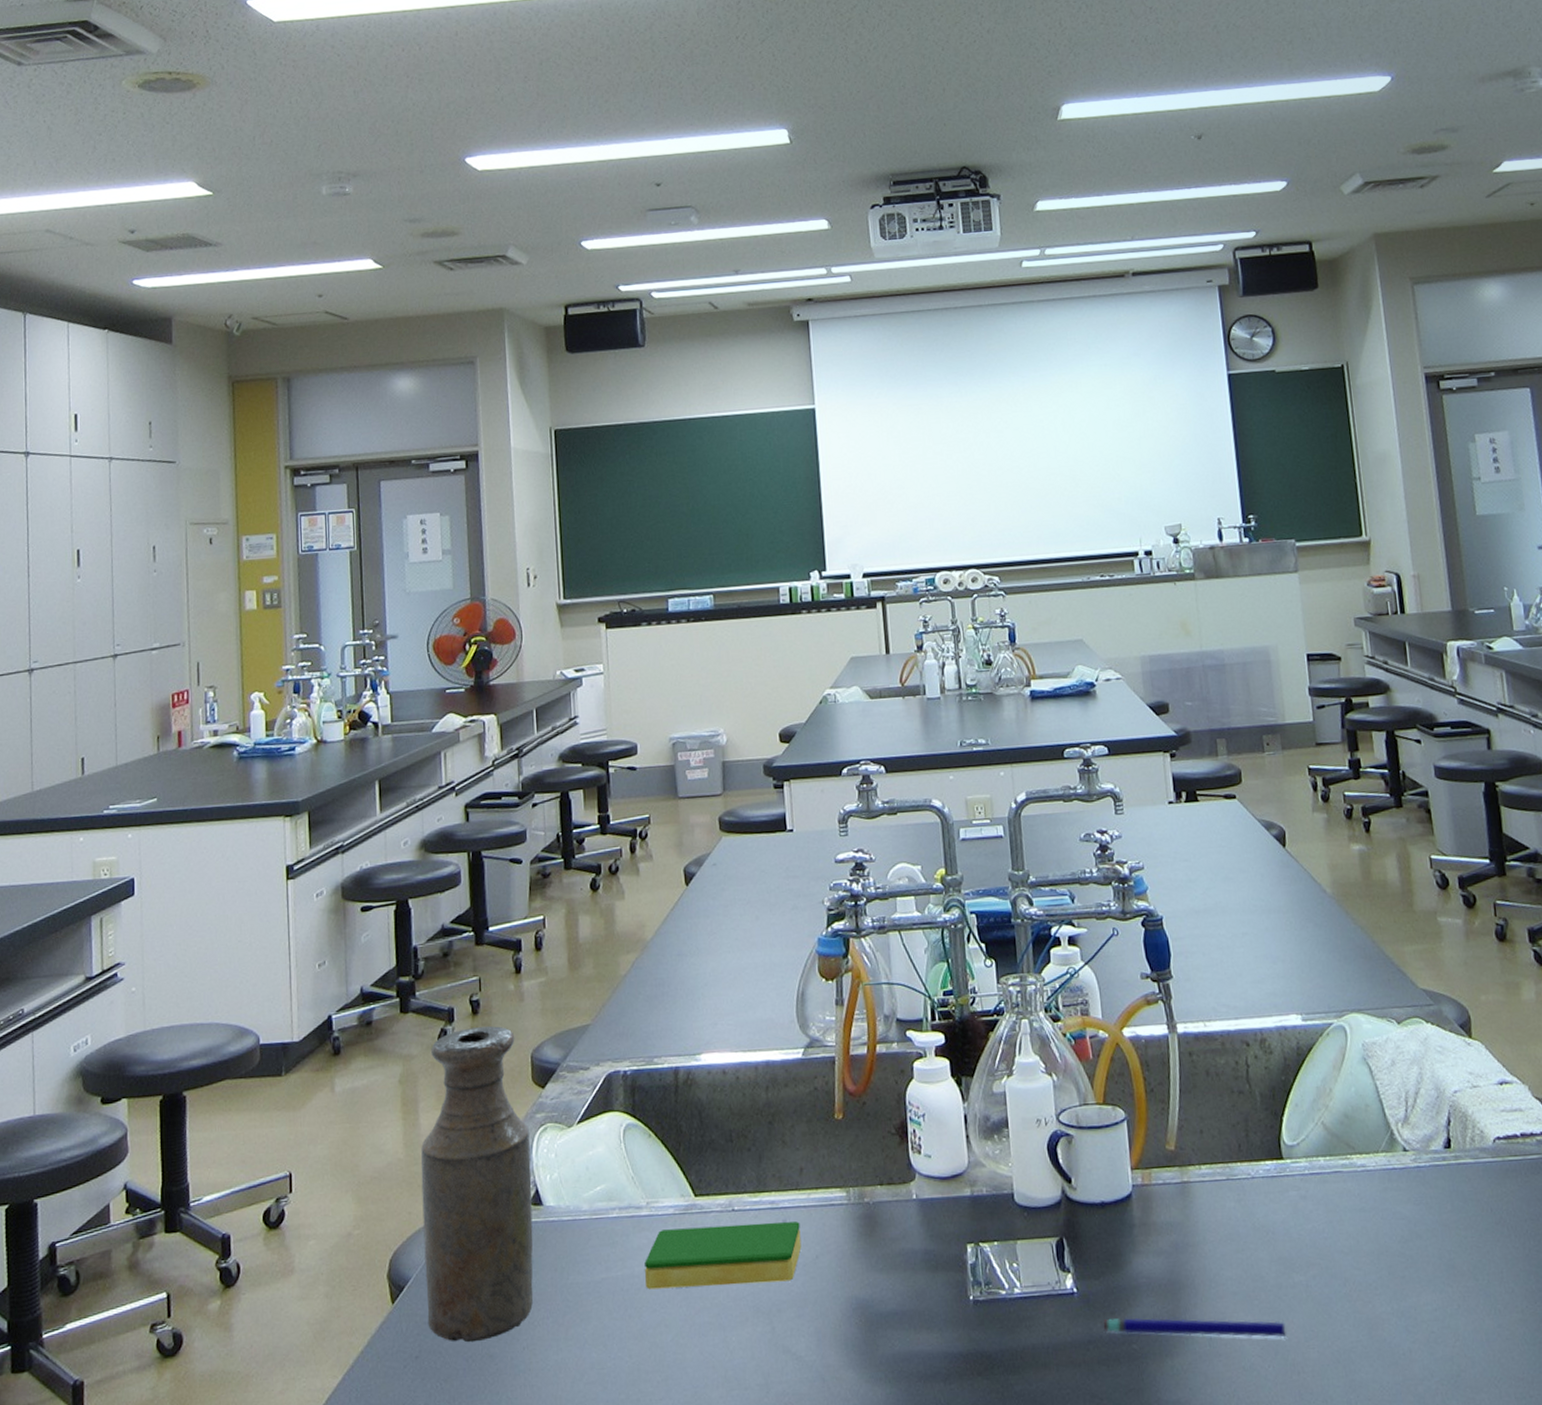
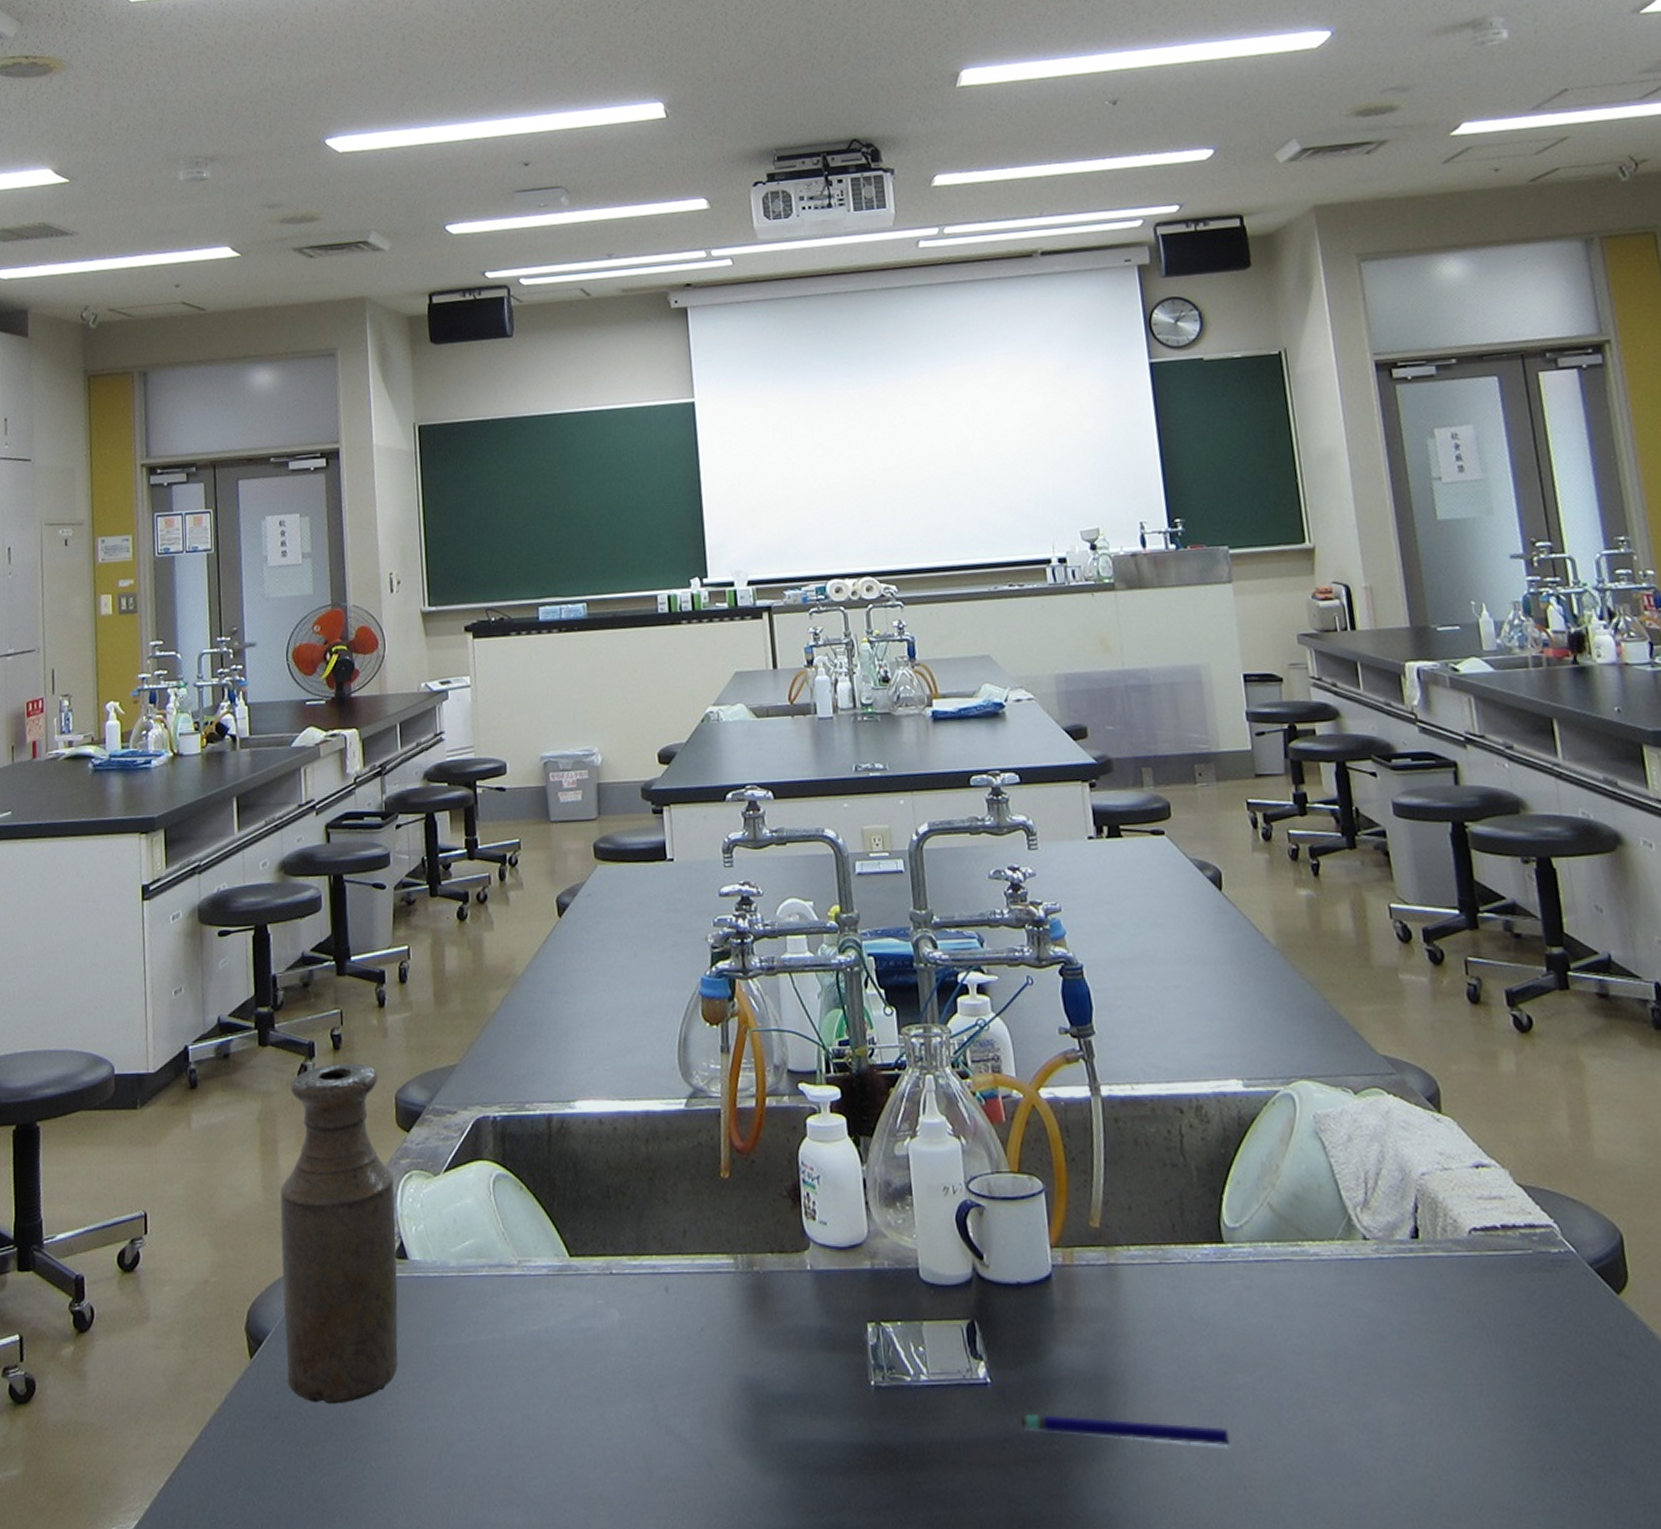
dish sponge: present [645,1221,802,1290] -> none [516,1288,685,1357]

